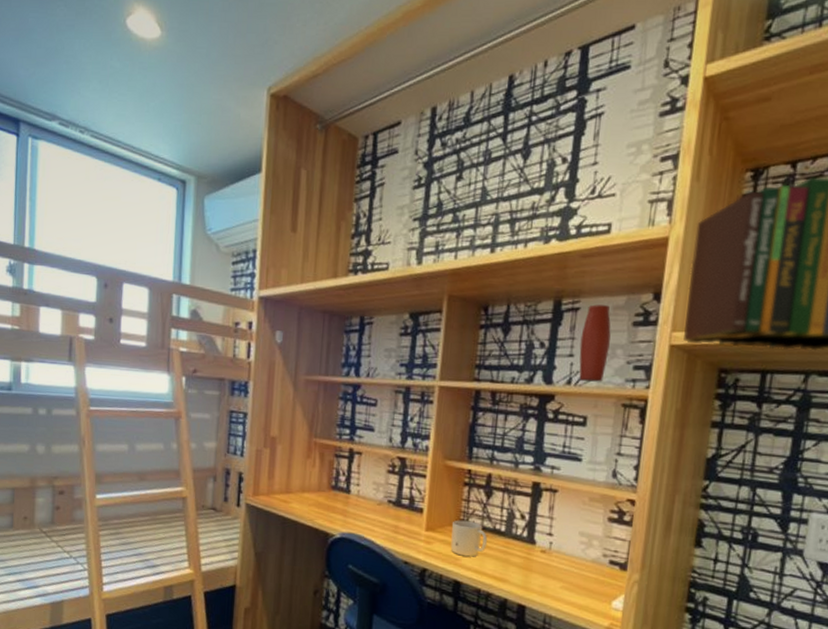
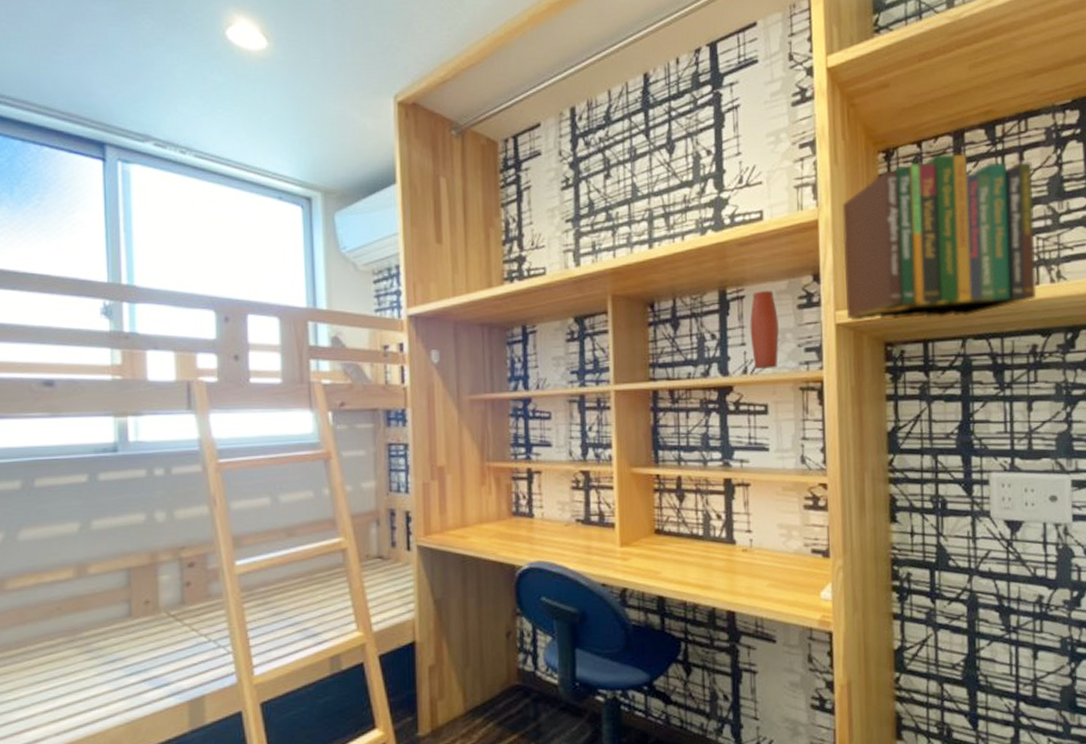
mug: present [450,520,488,557] -> none [646,529,687,568]

